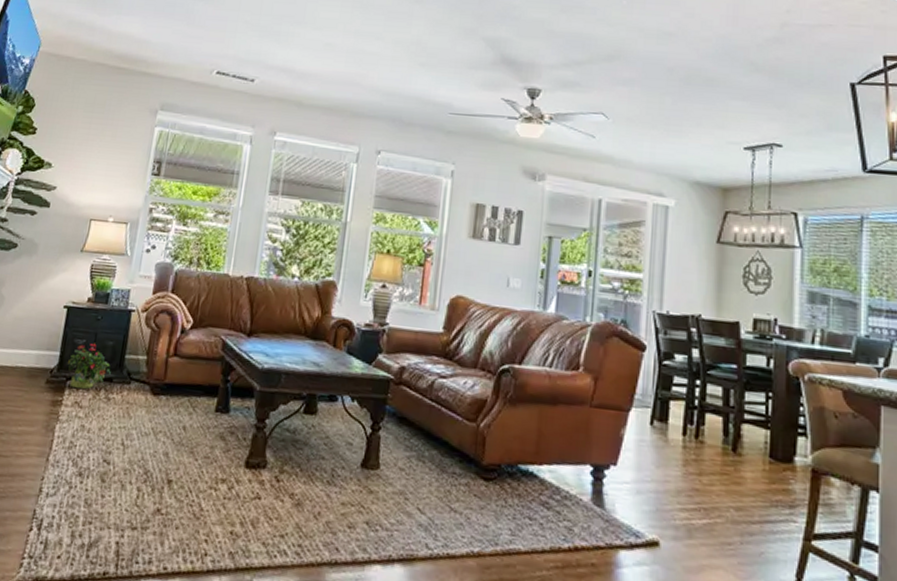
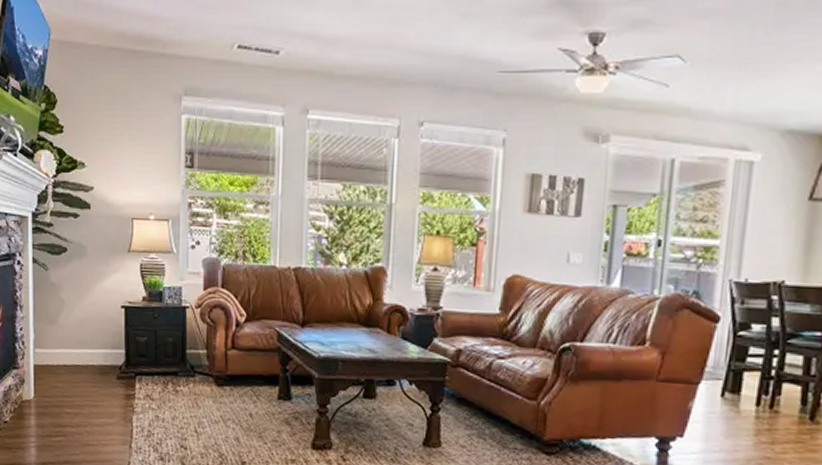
potted plant: present [66,343,111,390] -> none [133,340,175,384]

